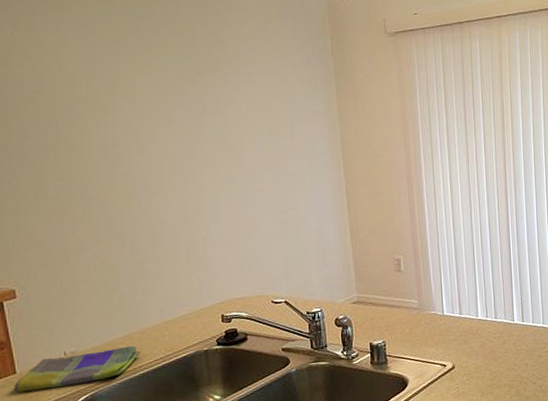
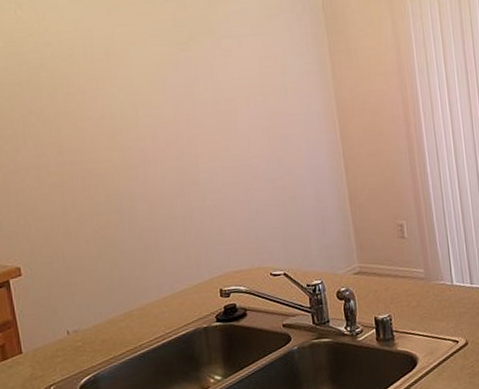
dish towel: present [14,345,141,393] -> none [20,323,141,374]

